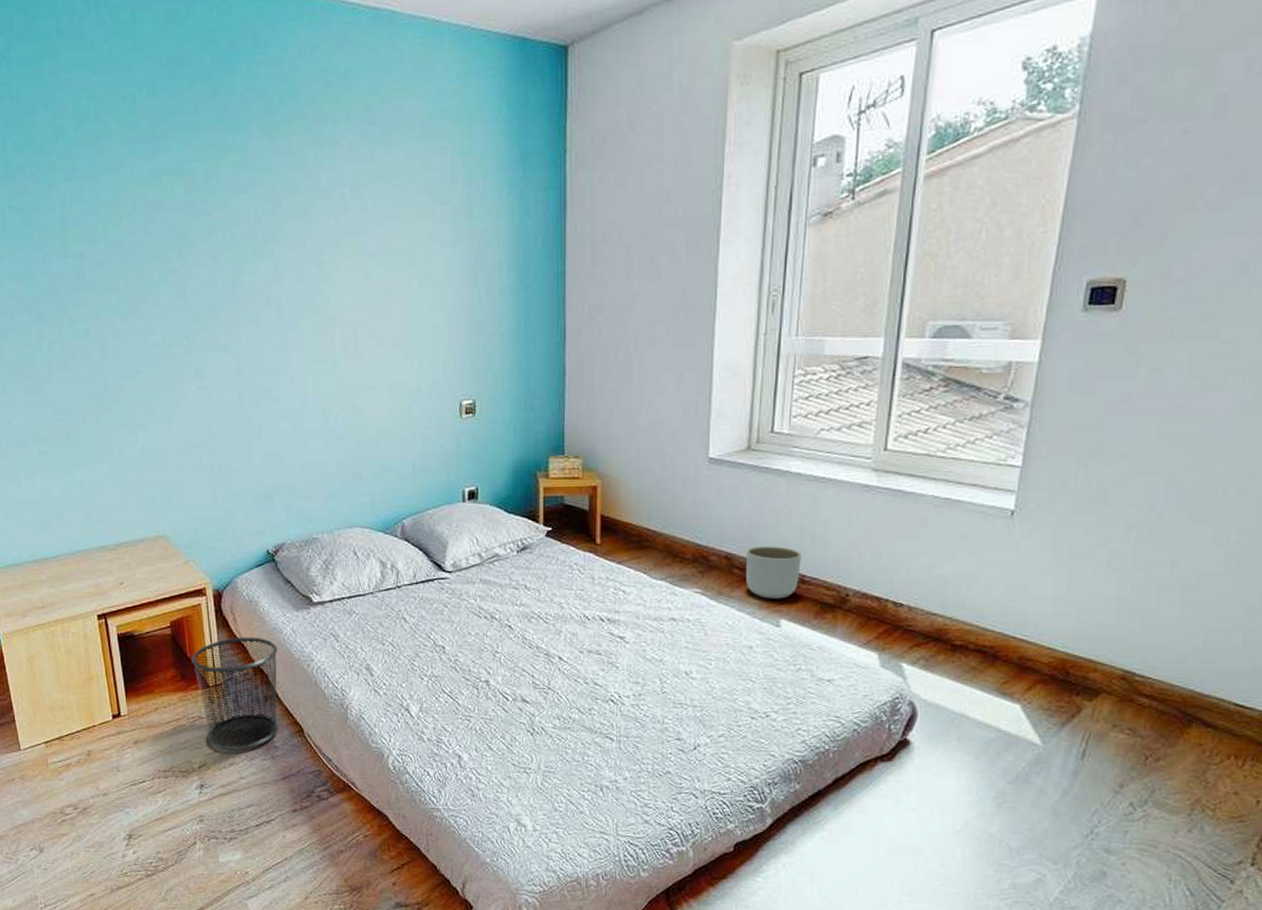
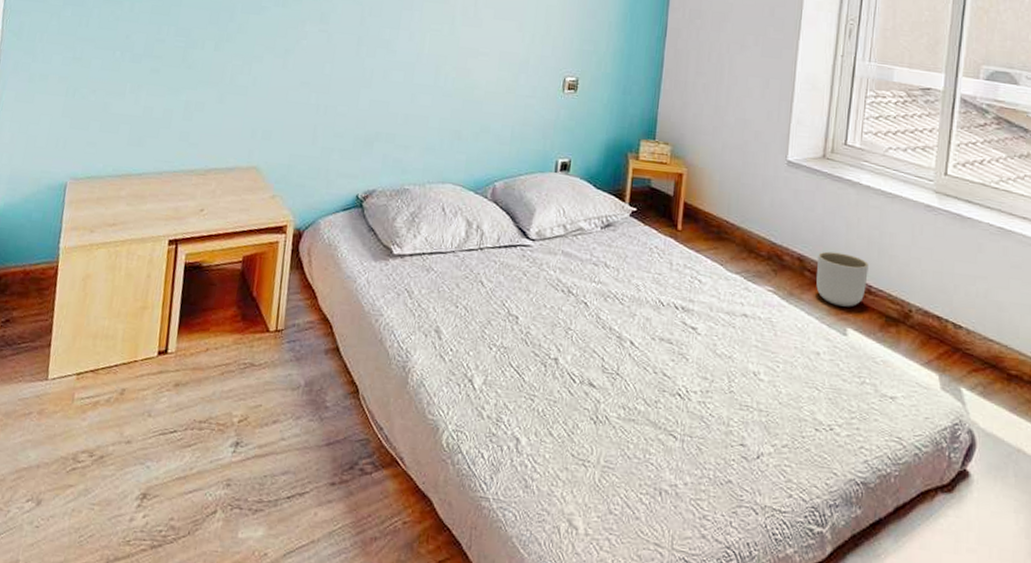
waste bin: present [192,637,279,750] -> none [255,281,349,407]

